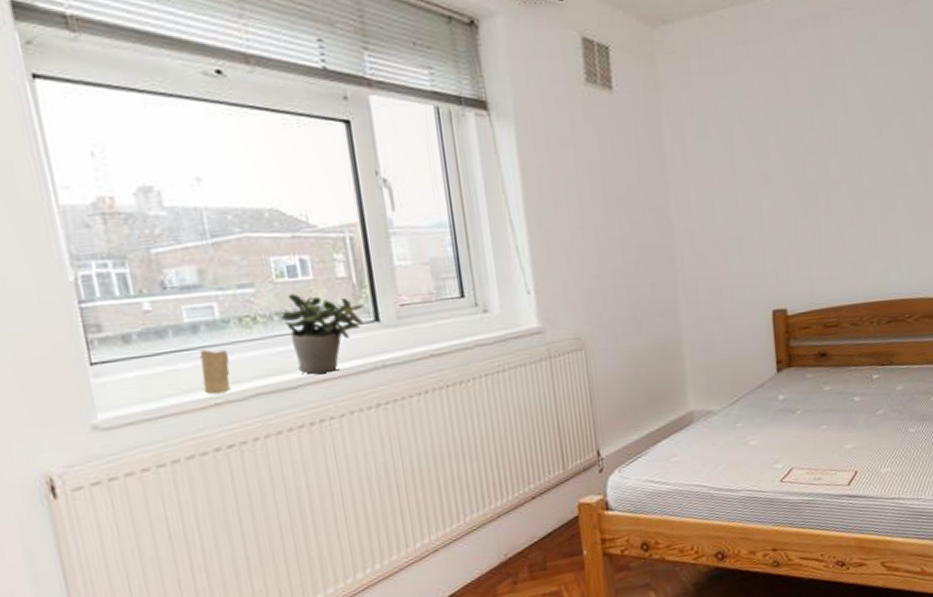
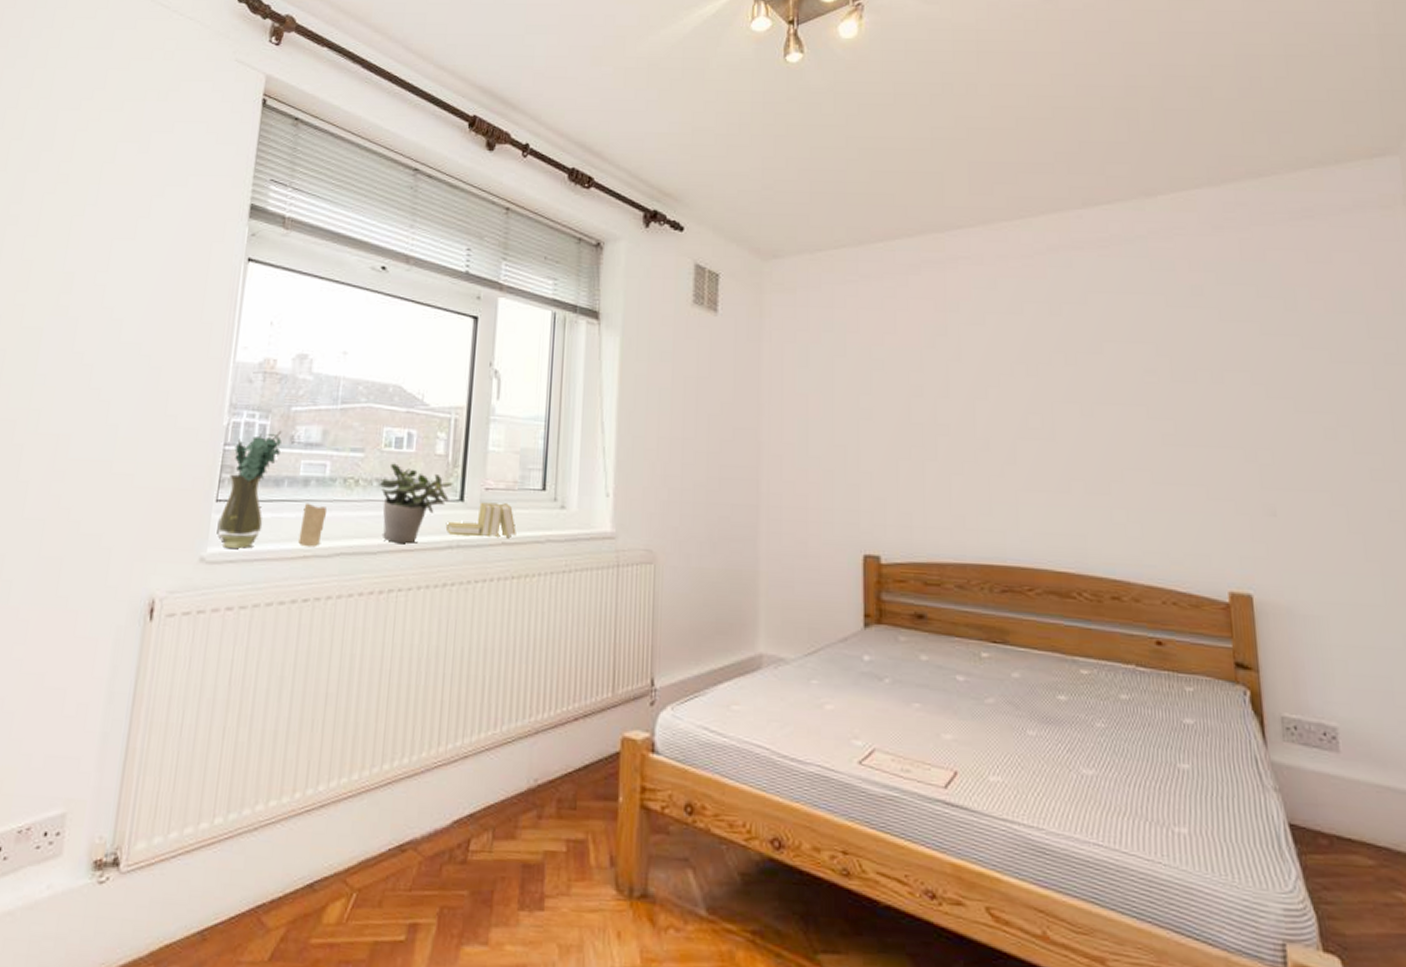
vase: none [93,277,157,411] -> present [217,430,282,549]
books: none [366,316,443,356] -> present [447,502,516,539]

